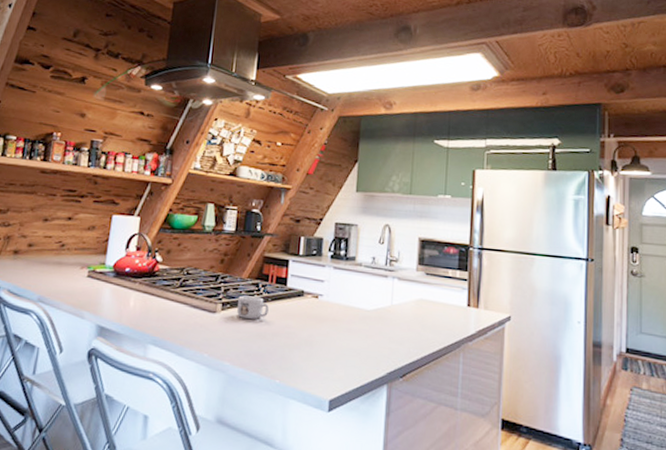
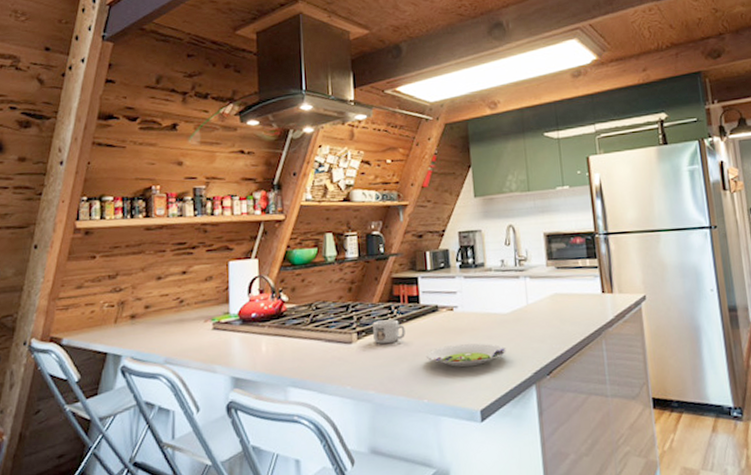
salad plate: none [284,331,364,357] -> present [425,343,506,368]

